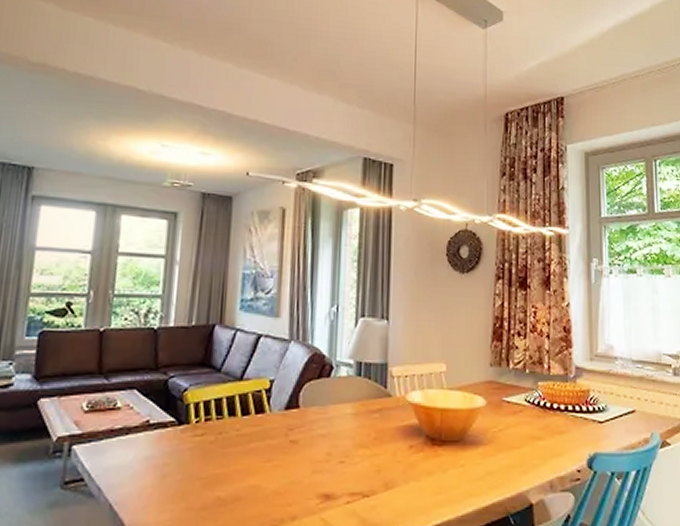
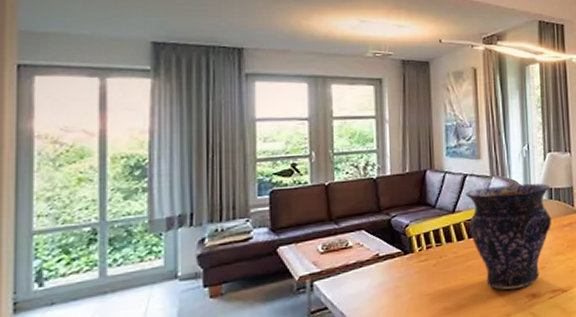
vase: none [257,352,359,486] -> present [465,183,551,290]

